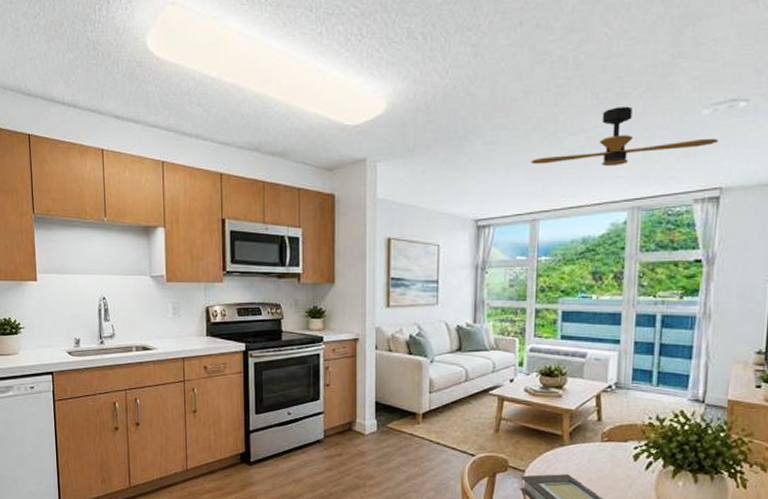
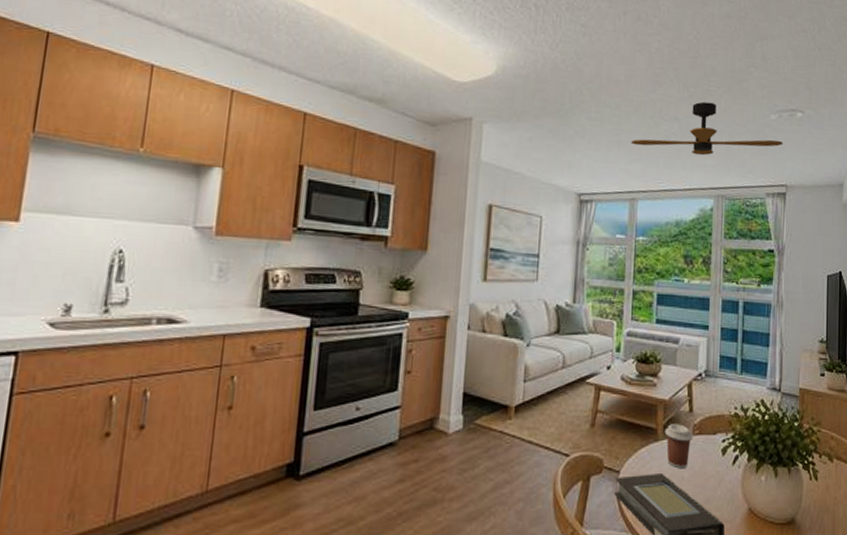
coffee cup: none [571,431,601,471] -> present [664,424,693,469]

